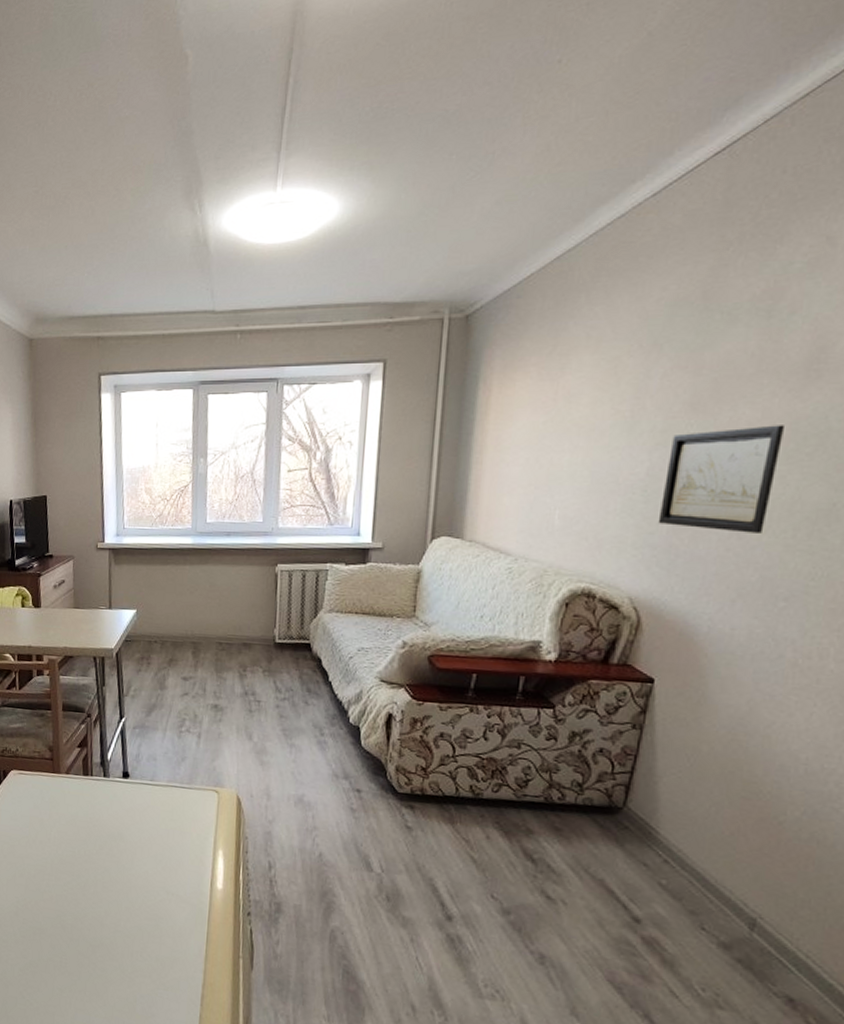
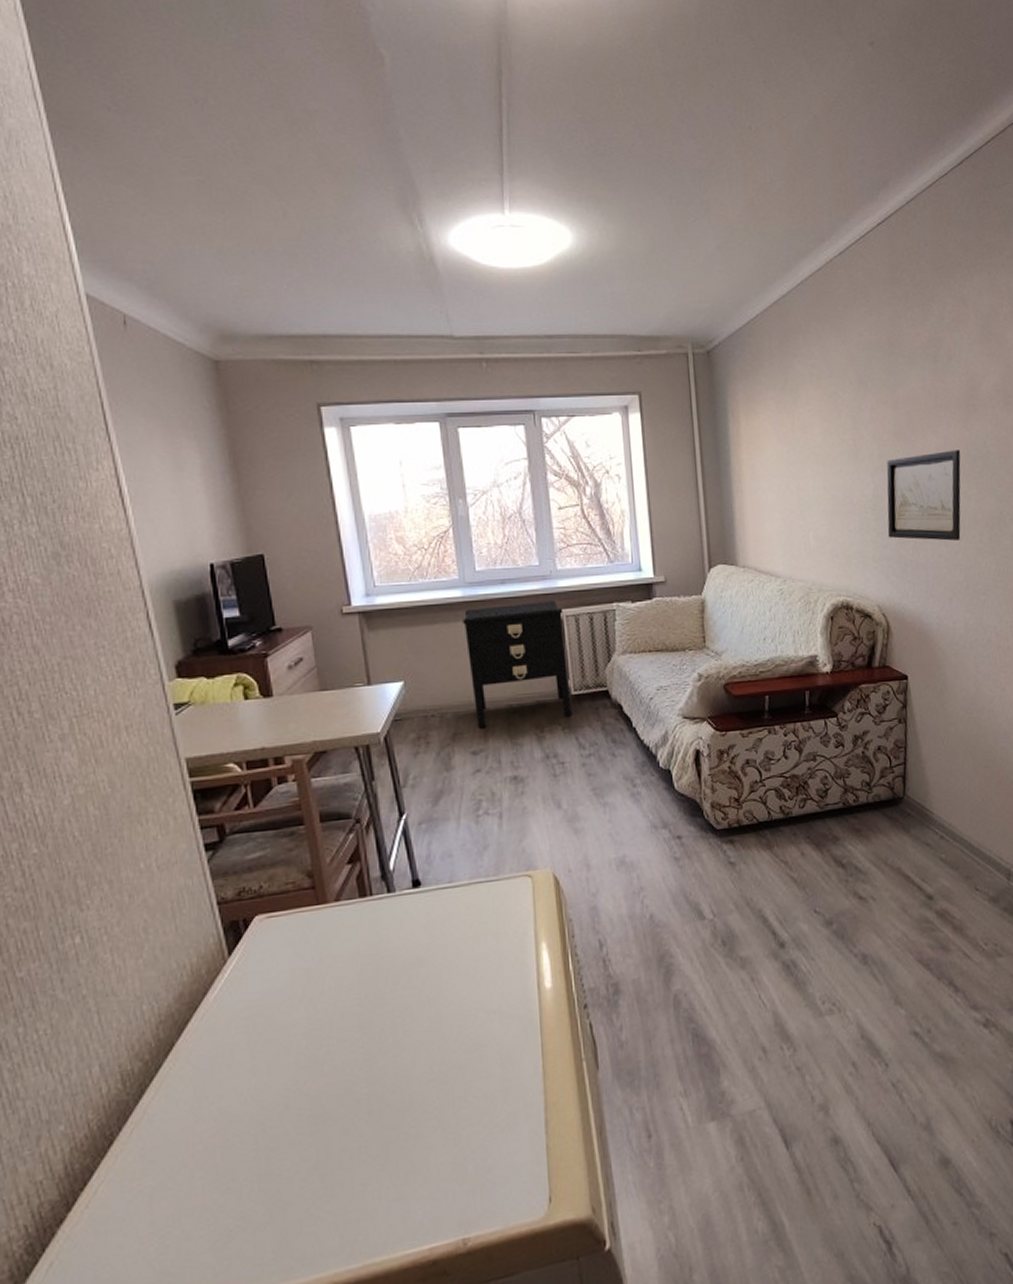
nightstand: none [190,555,278,661] -> present [463,601,572,729]

